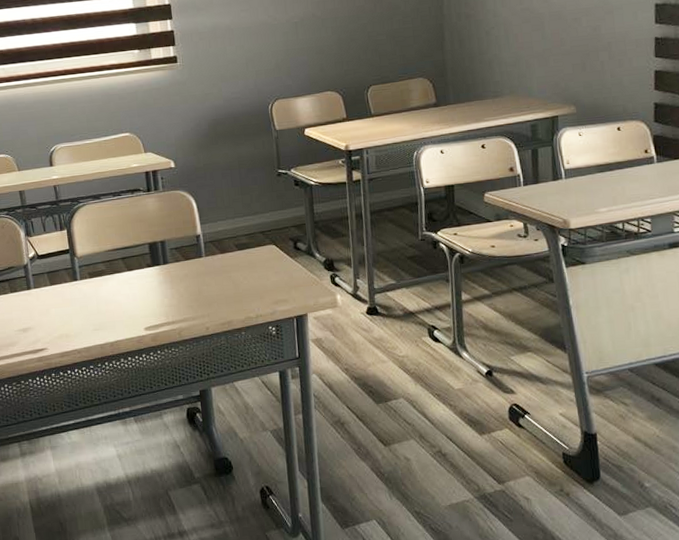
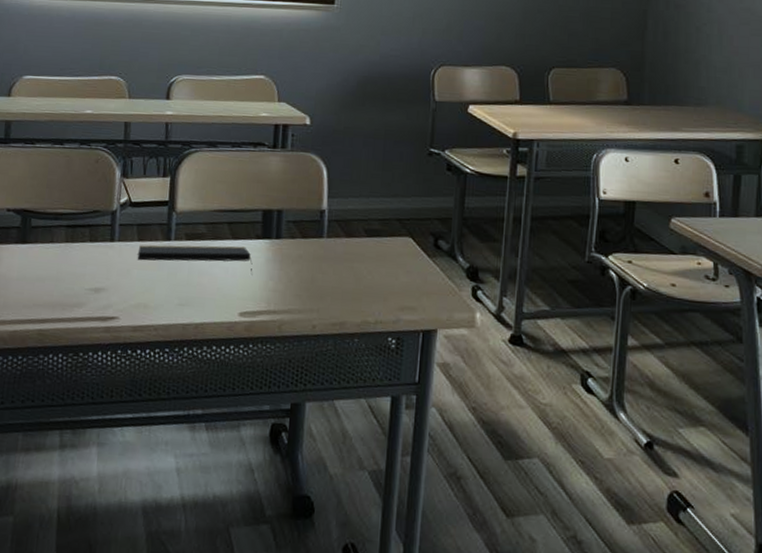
notepad: none [52,275,149,301] -> present [137,245,253,275]

